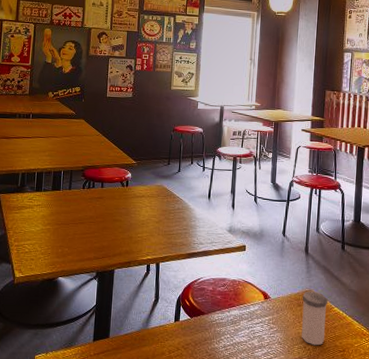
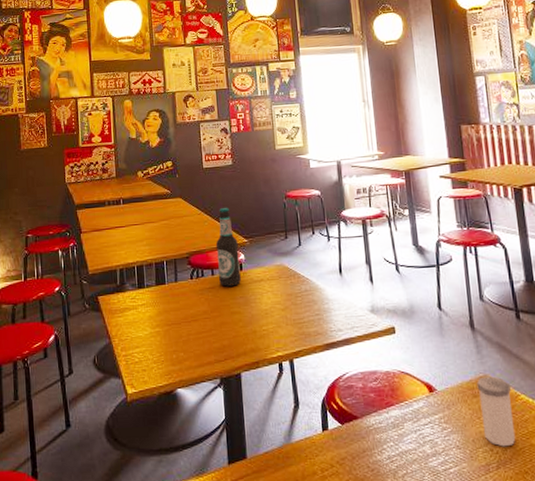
bottle: none [107,132,128,199] -> present [215,207,241,287]

